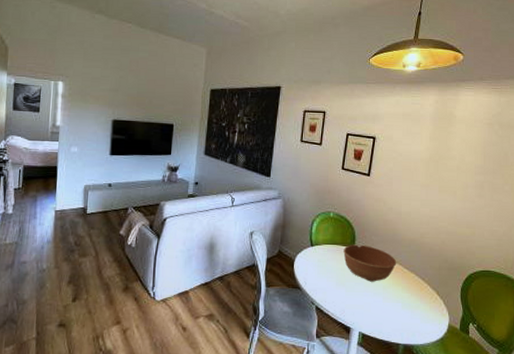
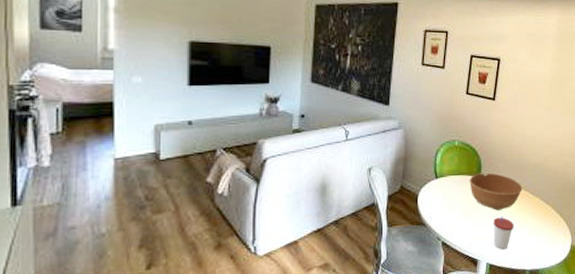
cup: none [366,288,387,321] -> present [493,216,514,250]

